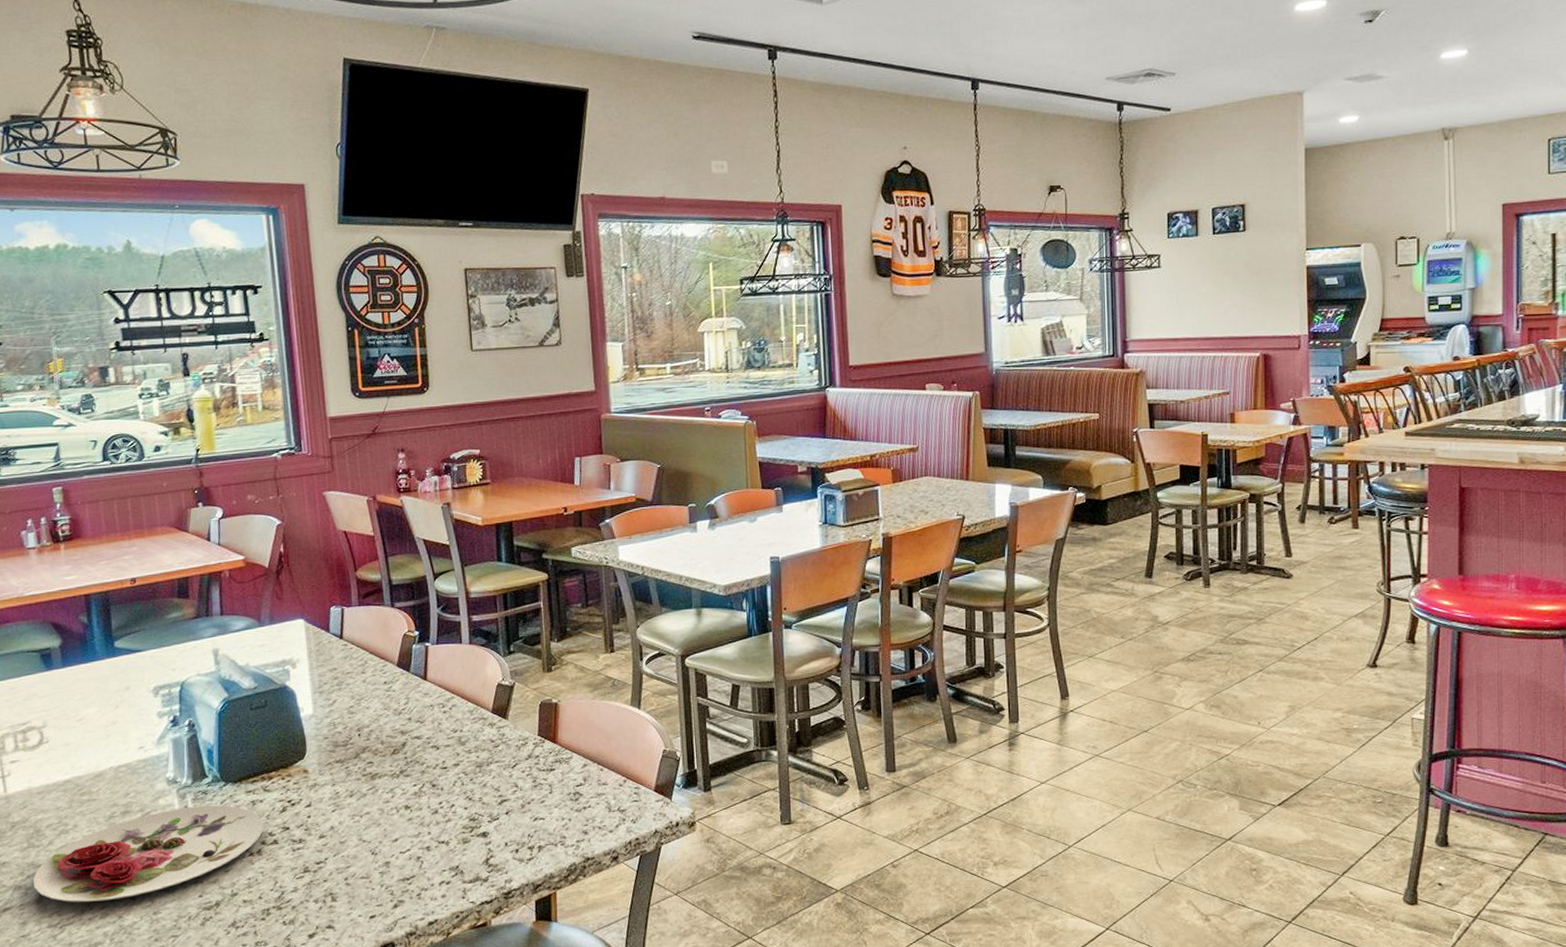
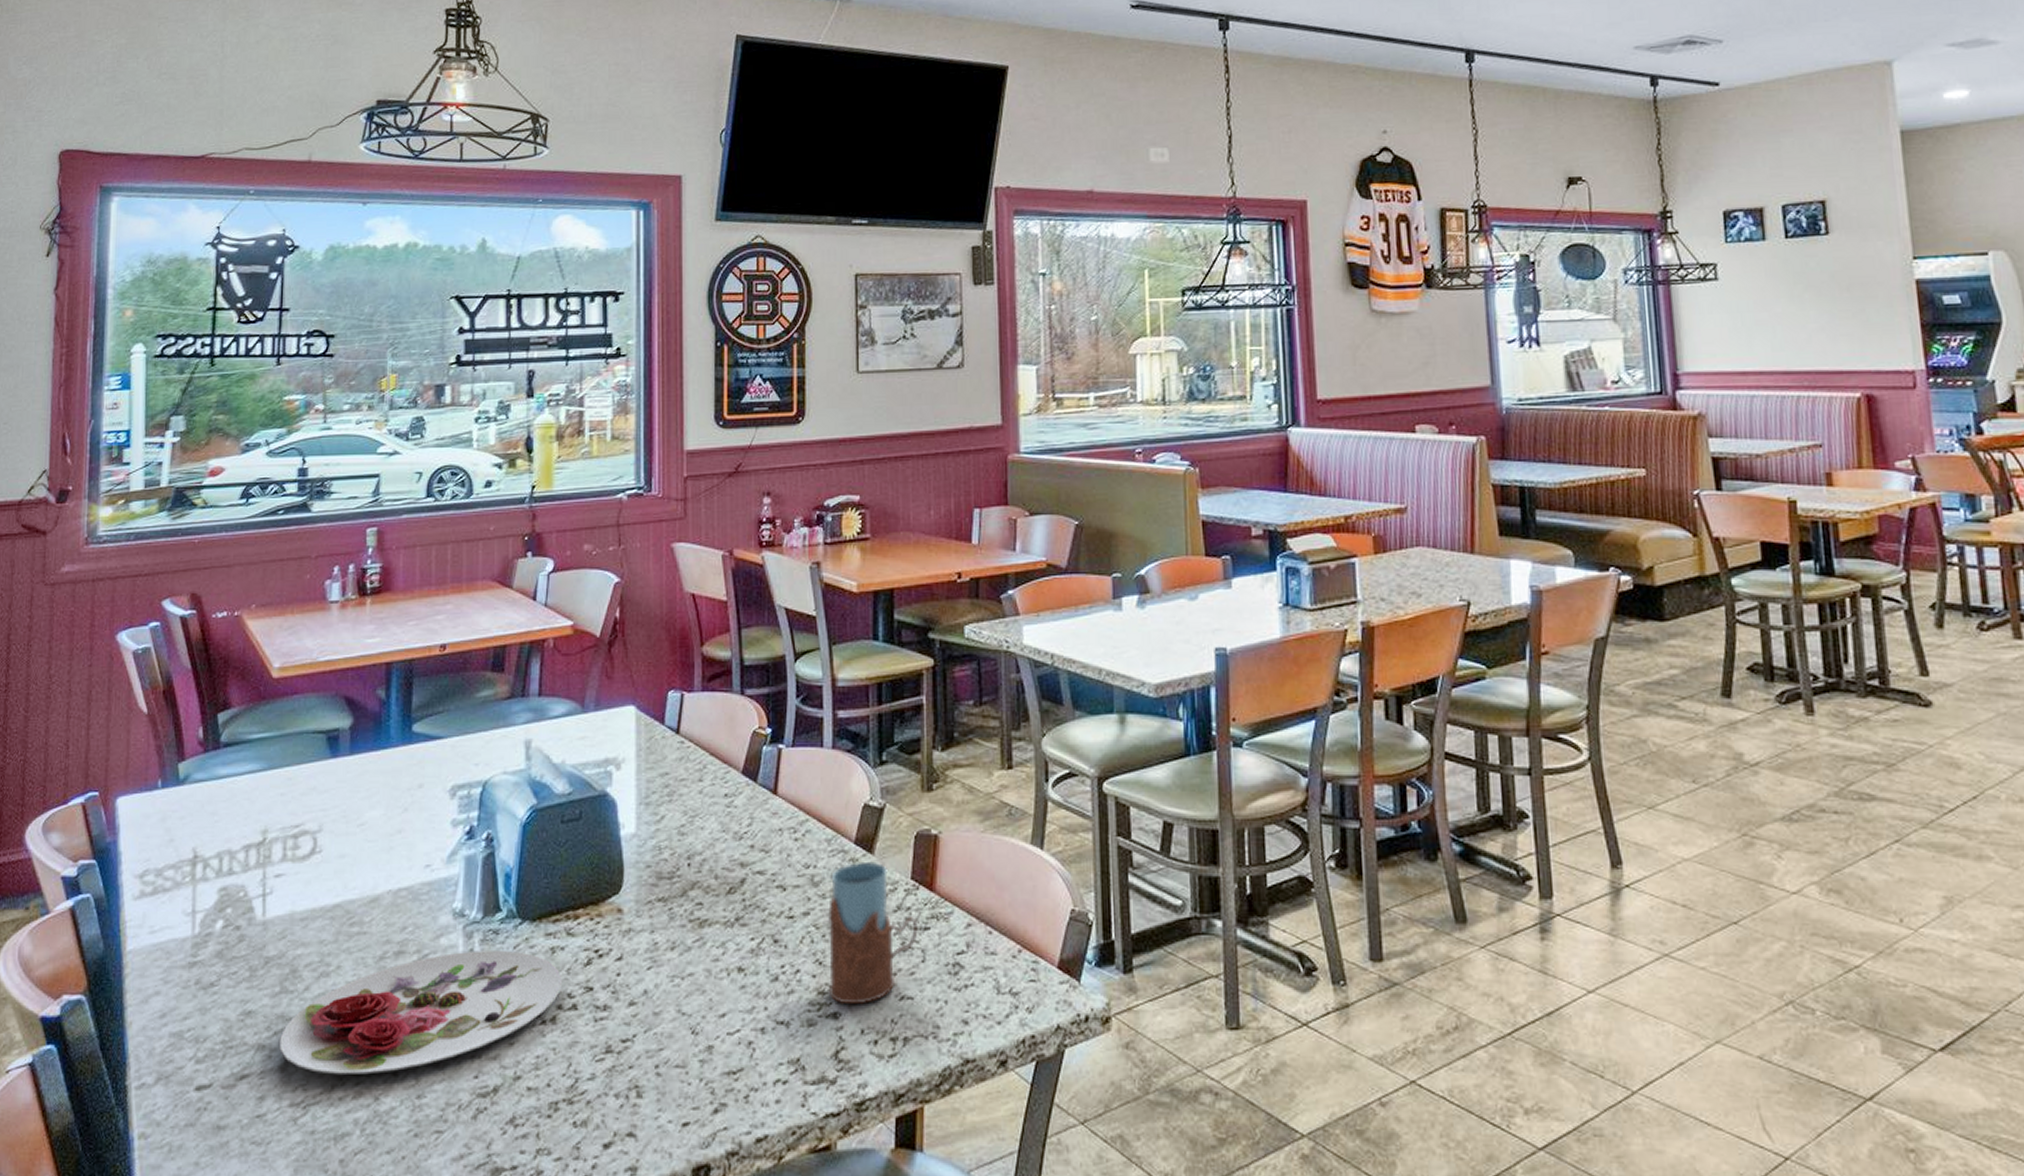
drinking glass: none [474,725,546,827] -> present [828,861,918,1005]

